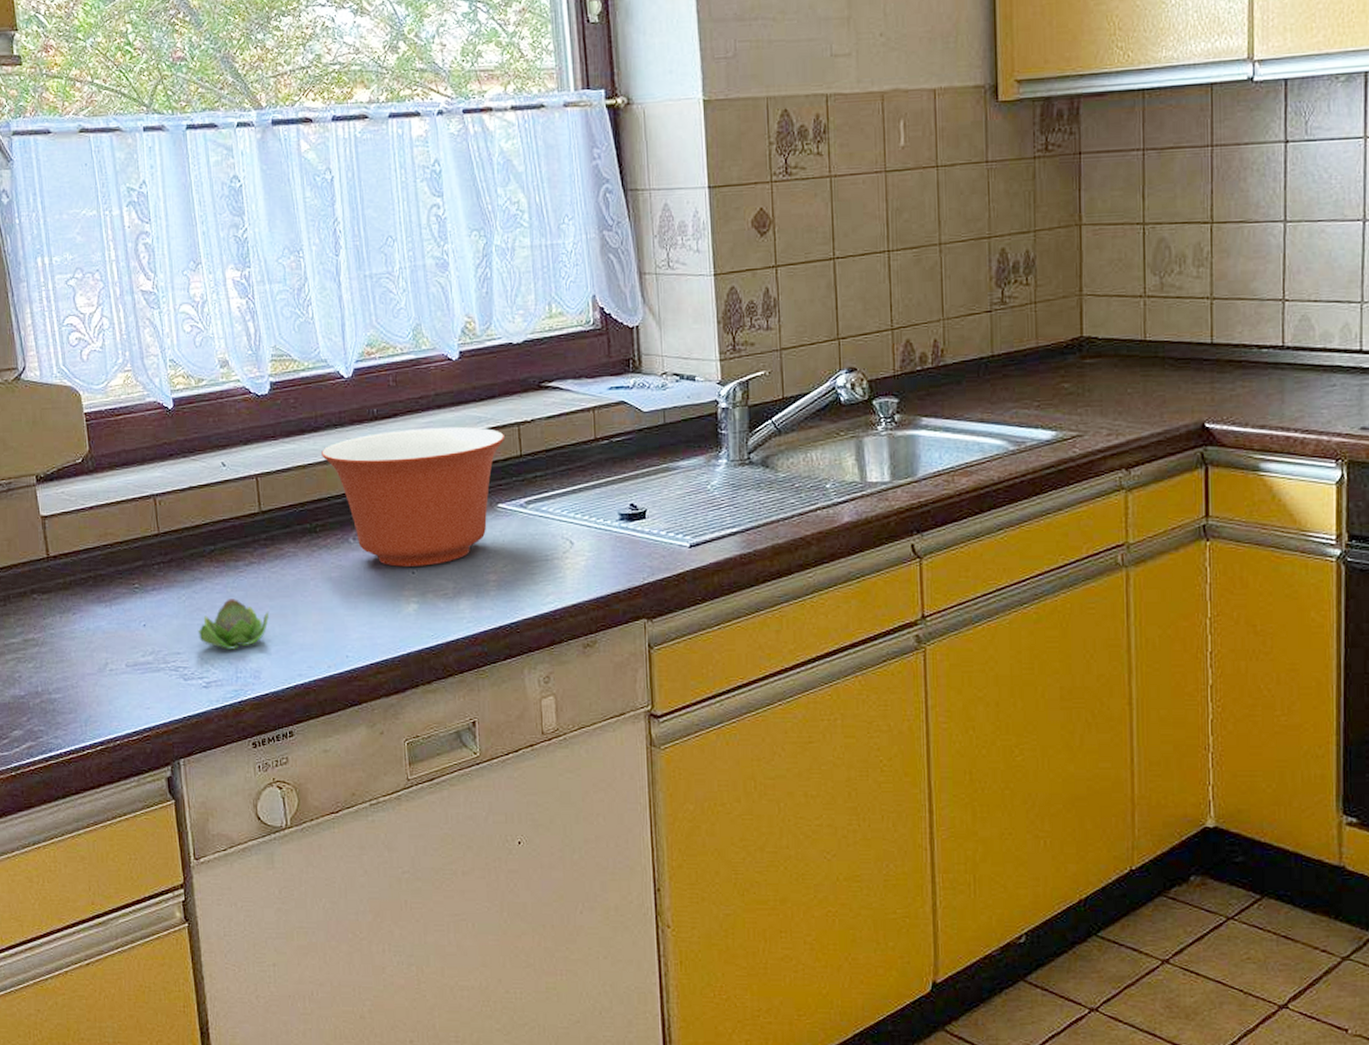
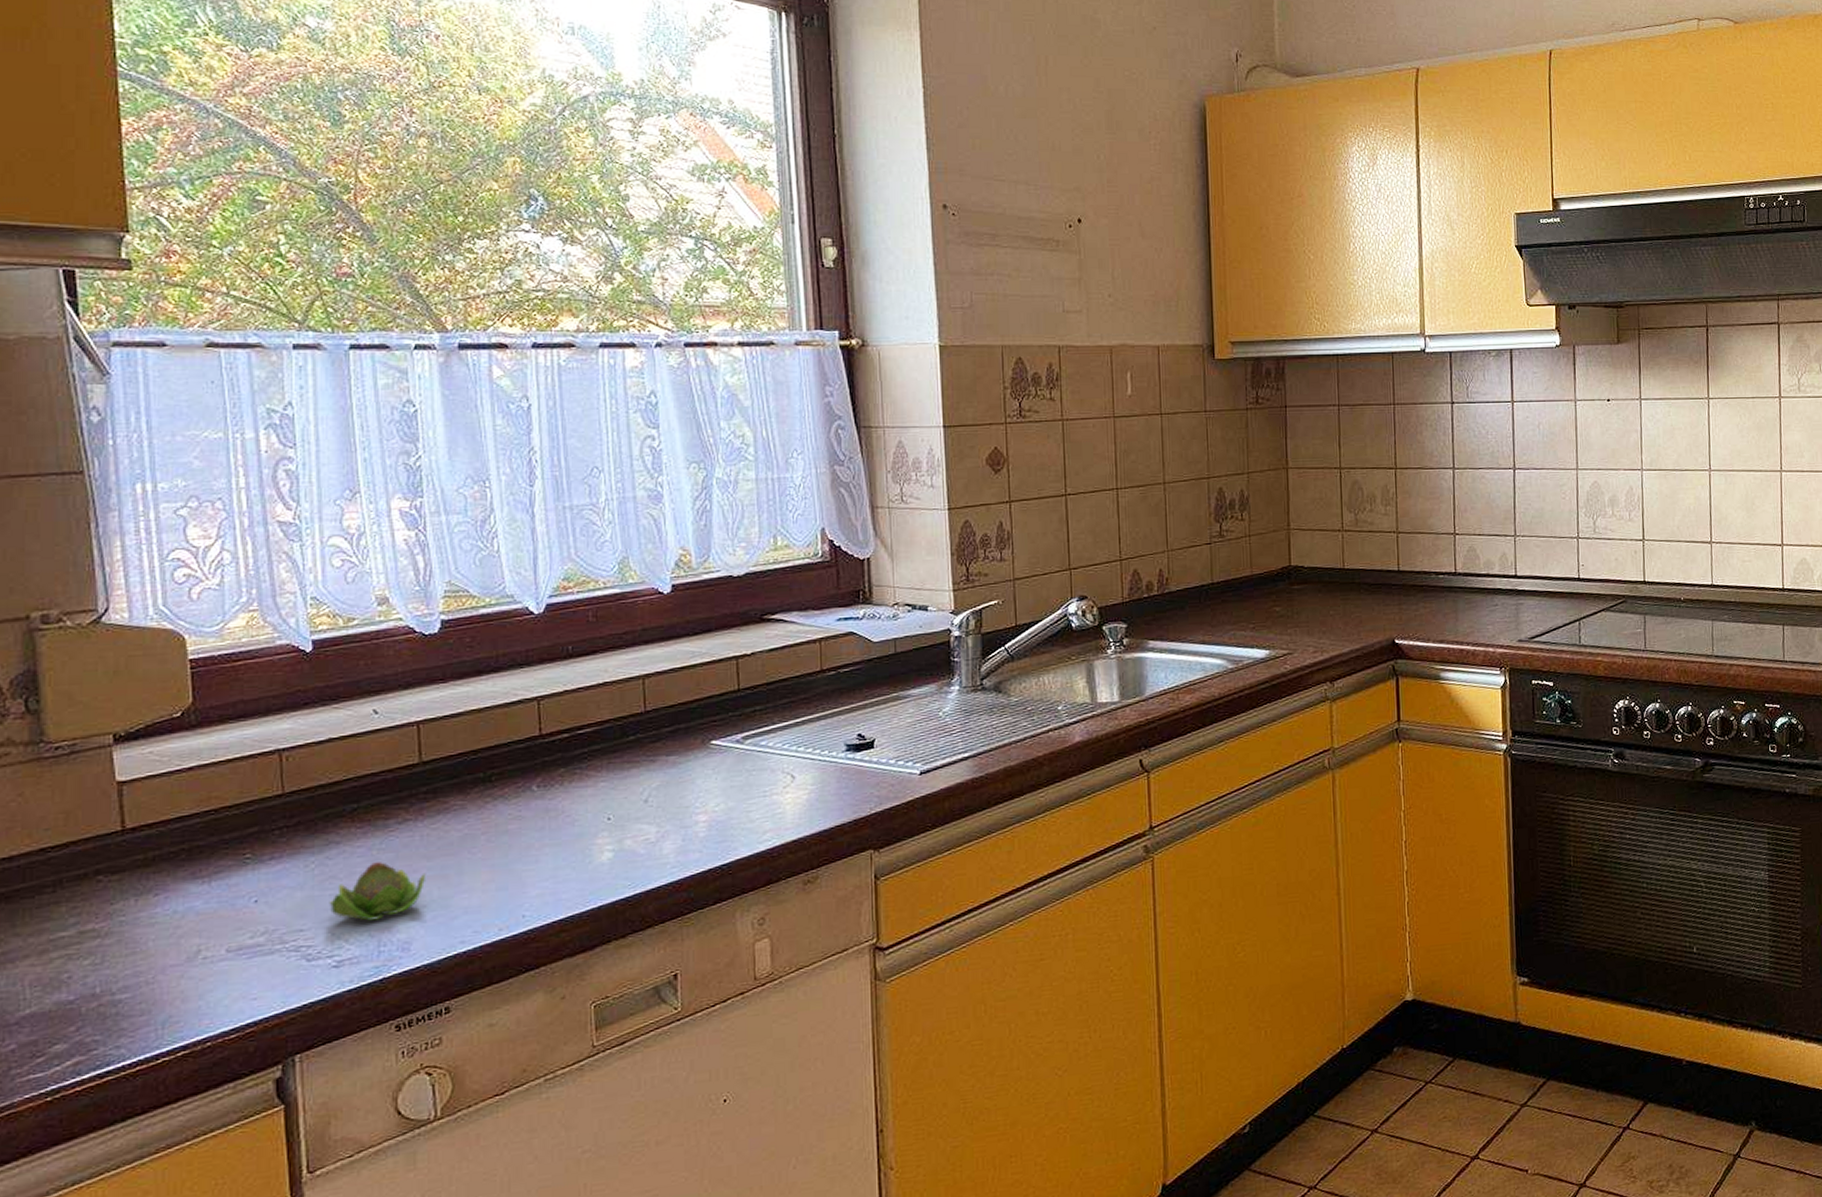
mixing bowl: present [321,426,506,567] -> none [502,662,722,814]

